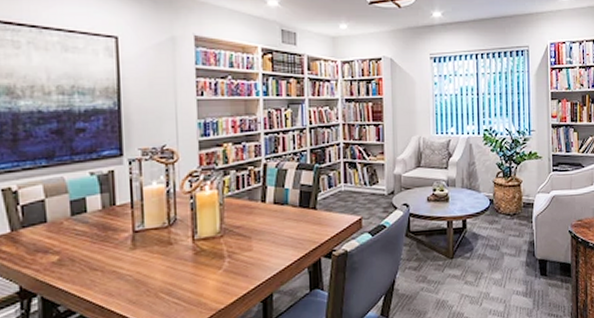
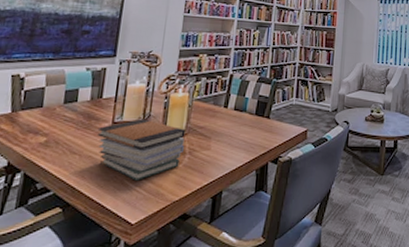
book stack: none [117,224,222,292] -> present [96,119,186,180]

